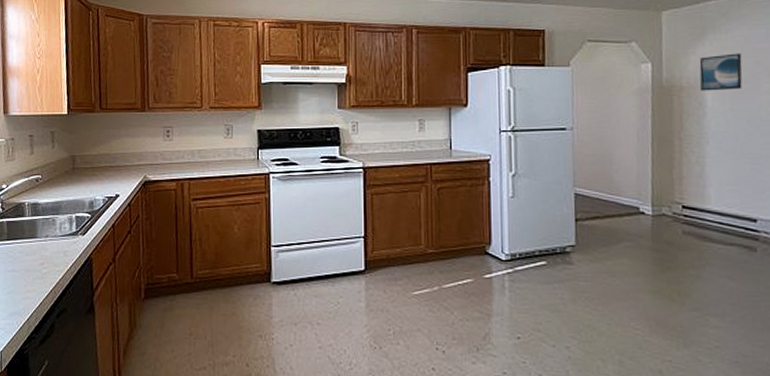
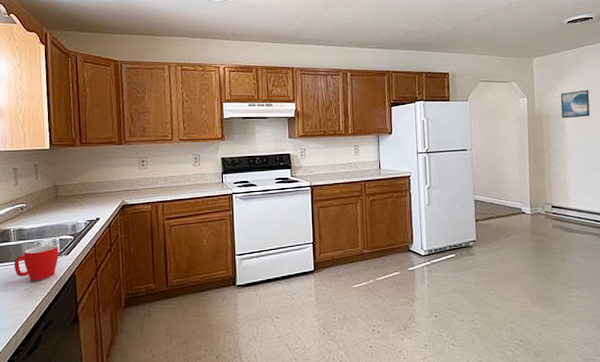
mug: none [27,222,75,262] -> present [14,244,59,281]

